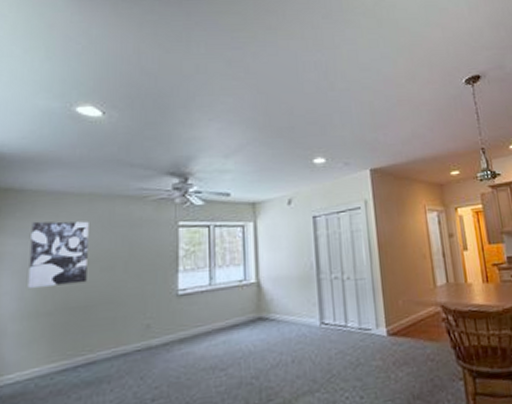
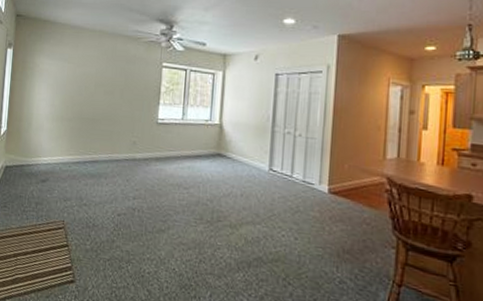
wall art: present [27,221,89,288] -> none [57,48,98,101]

